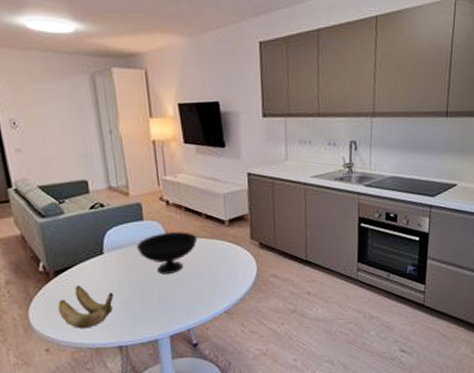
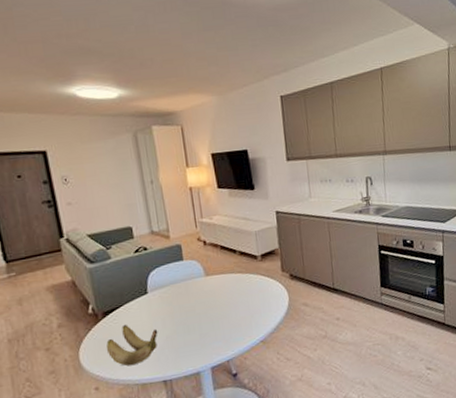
bowl: present [136,231,198,275] -> none [177,268,234,310]

